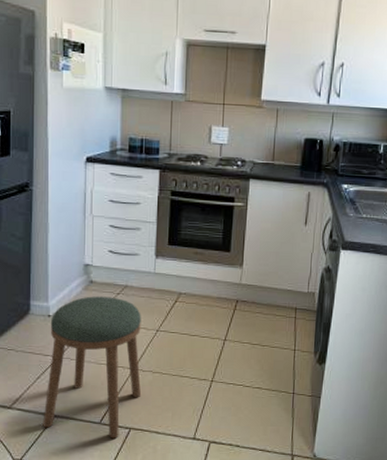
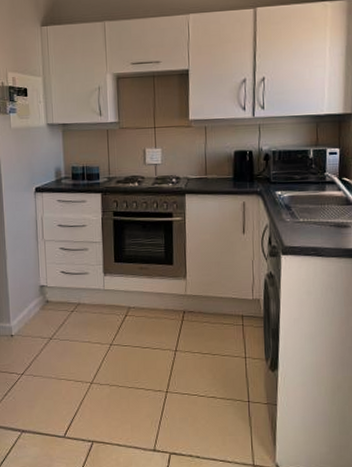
stool: present [43,296,142,439] -> none [12,314,101,452]

